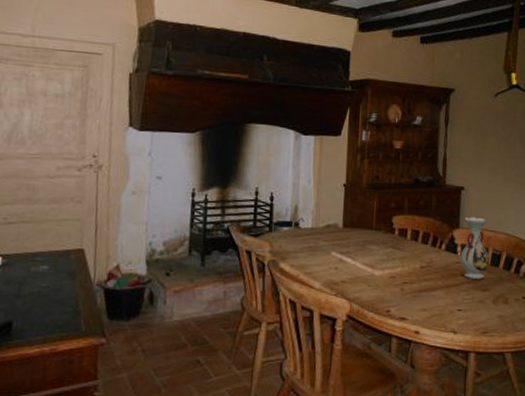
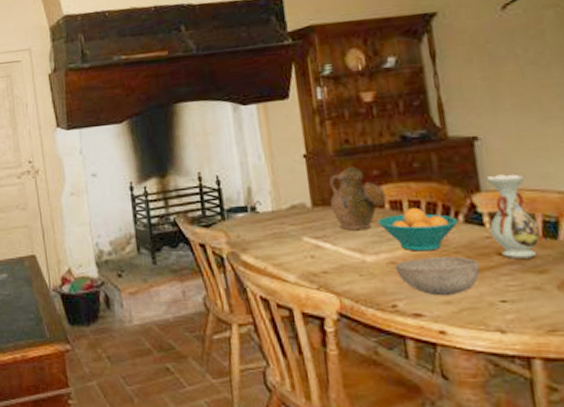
jug: none [357,198,397,250] -> present [329,166,386,231]
fruit bowl: none [388,235,442,270] -> present [378,207,459,252]
bowl: none [394,274,450,305] -> present [395,255,481,296]

